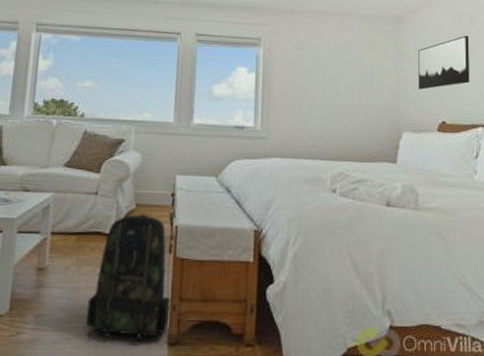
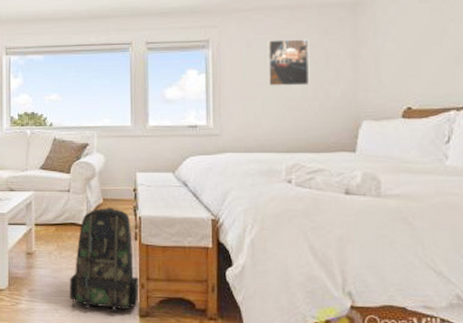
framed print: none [317,44,356,93] -> present [267,39,310,86]
wall art: present [418,35,470,90] -> none [379,13,440,76]

